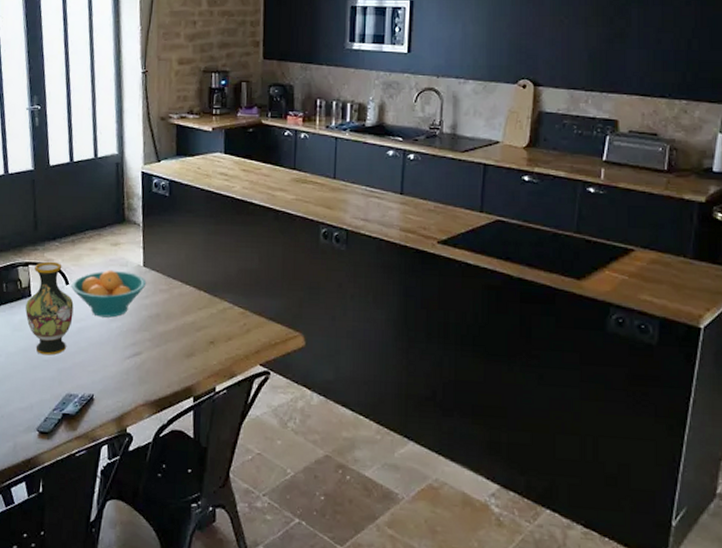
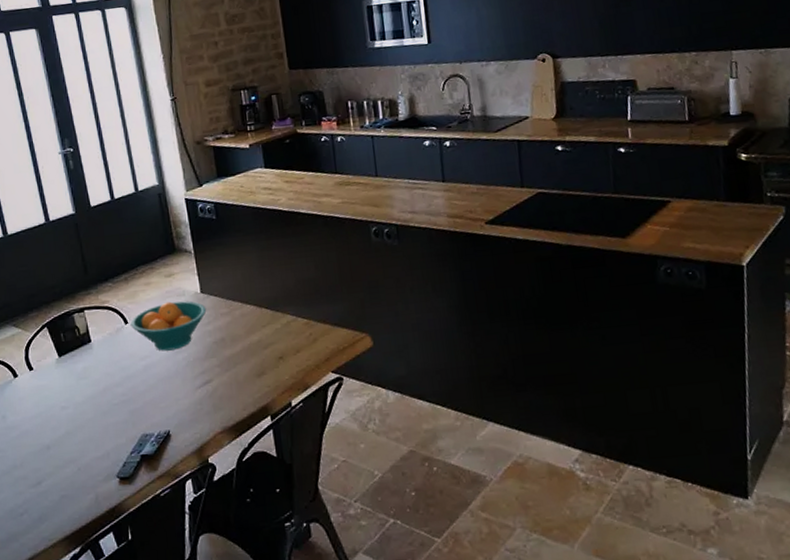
vase: present [25,261,74,356] -> none [87,302,137,399]

